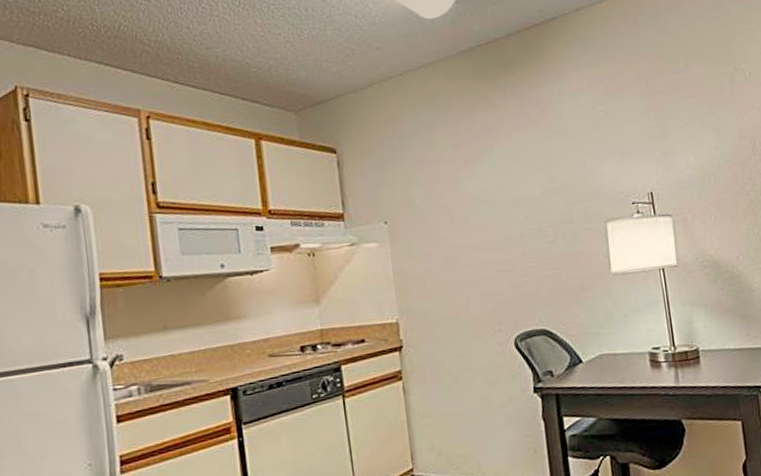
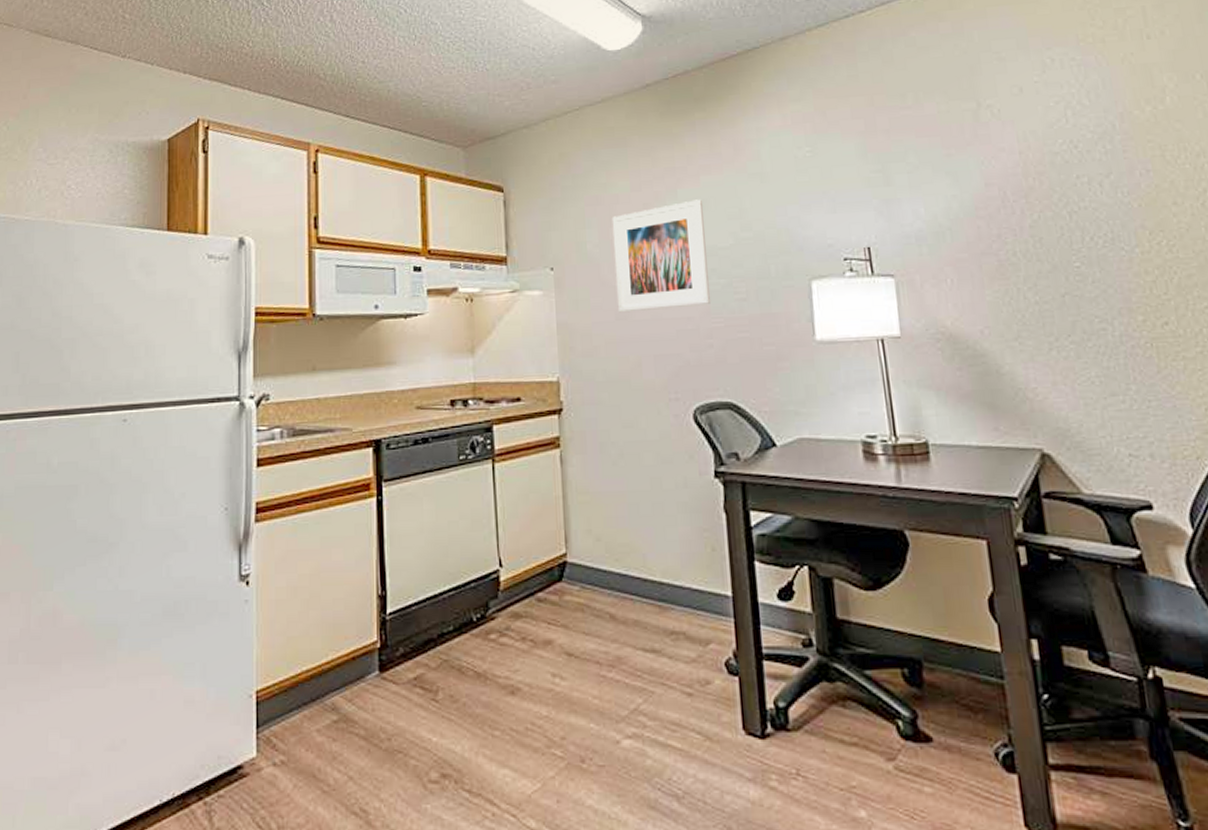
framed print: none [437,155,526,259] -> present [611,199,711,313]

